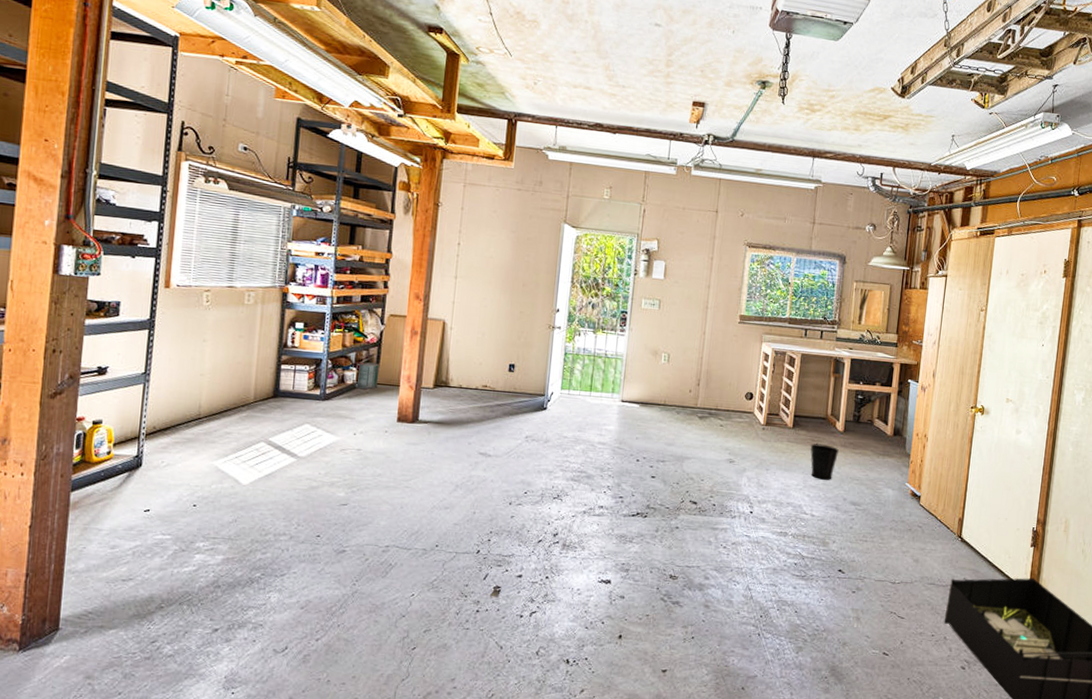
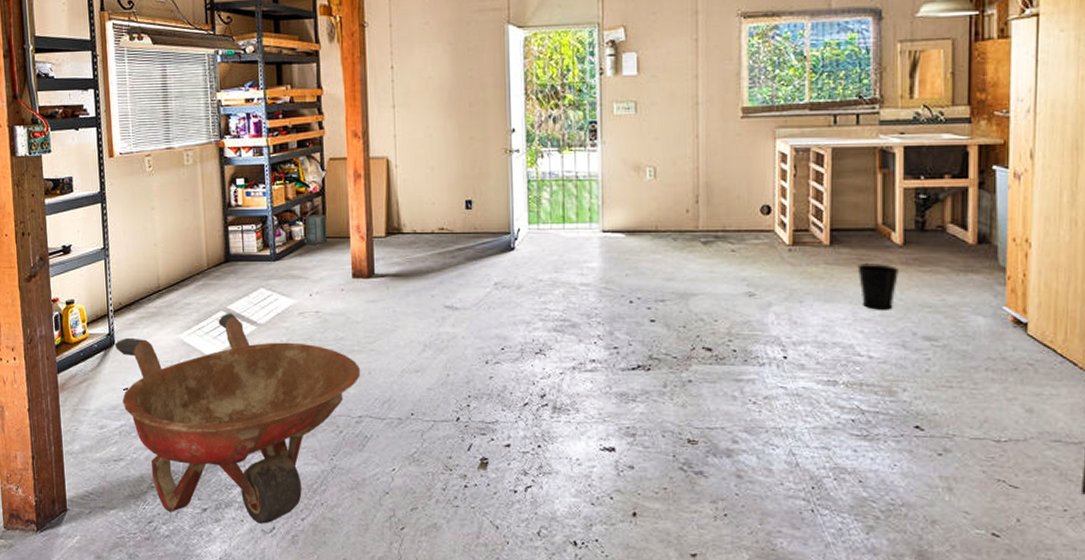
wheelbarrow: none [141,444,394,644] -> present [114,313,361,524]

